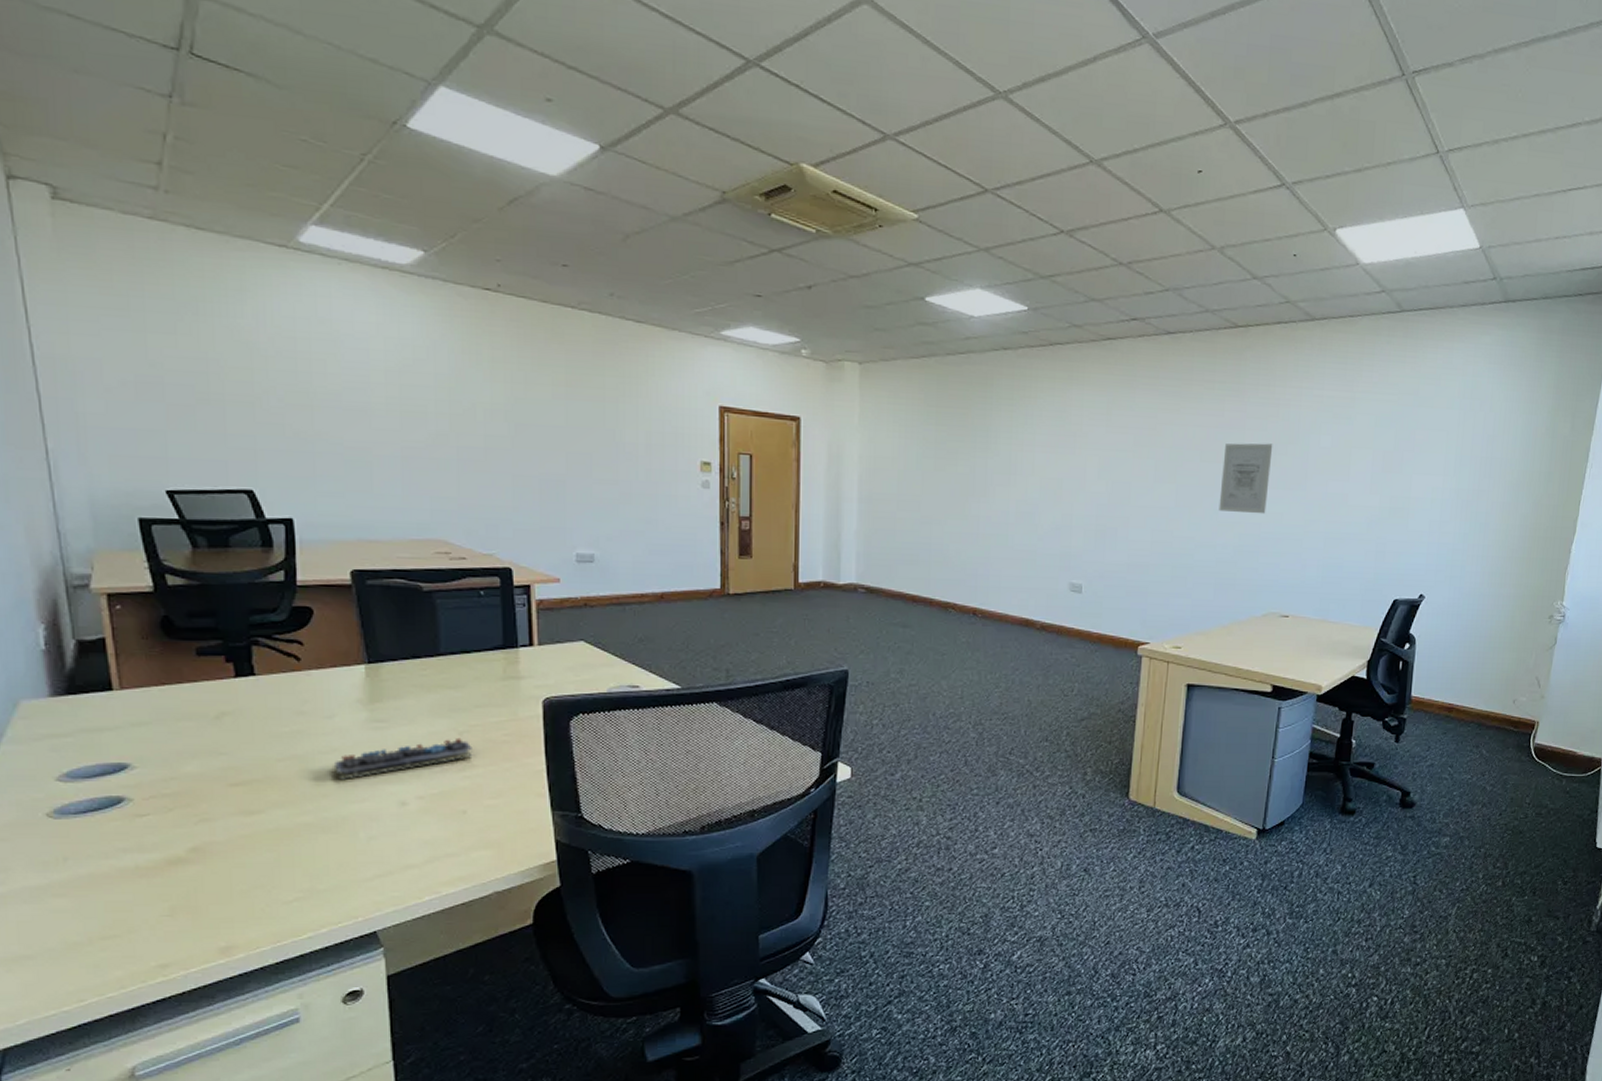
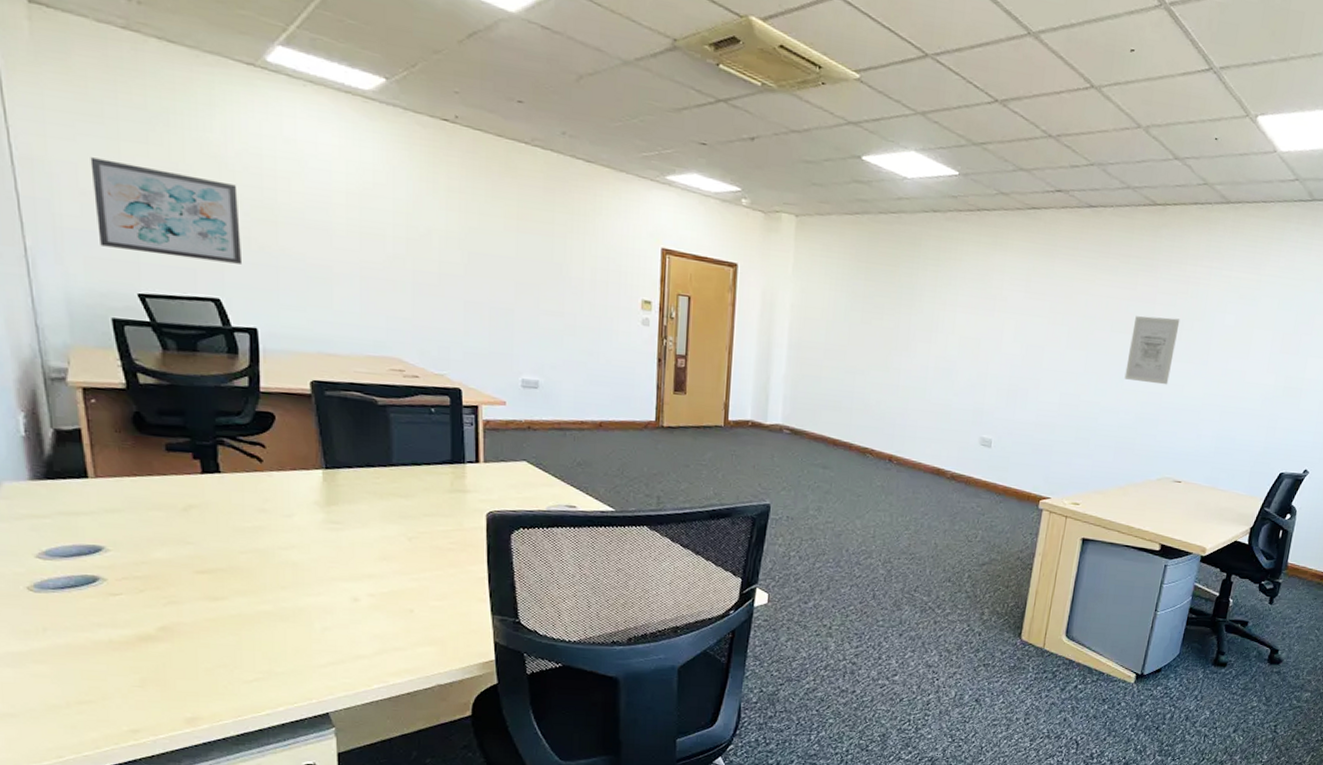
wall art: none [115,352,275,452] -> present [90,157,241,264]
keyboard: present [335,737,473,779] -> none [293,542,420,574]

